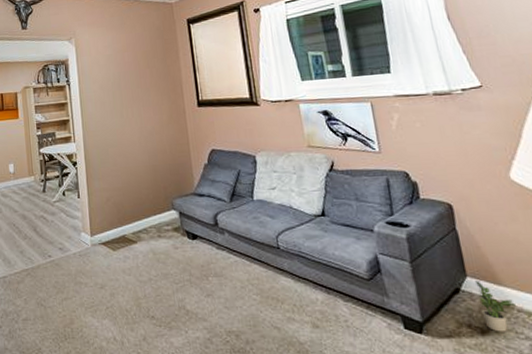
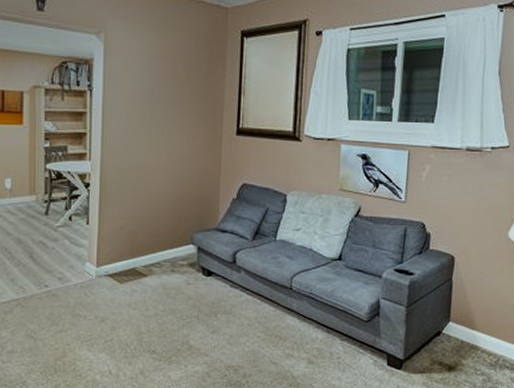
potted plant: present [475,281,516,332] -> none [453,325,481,369]

